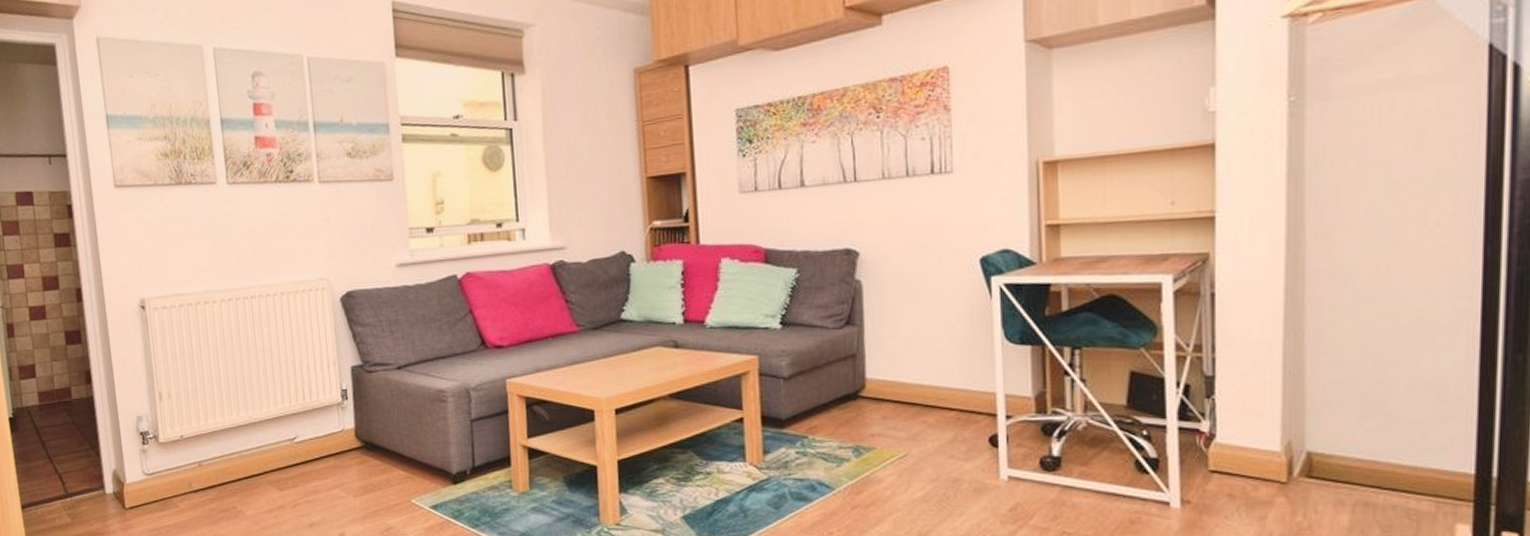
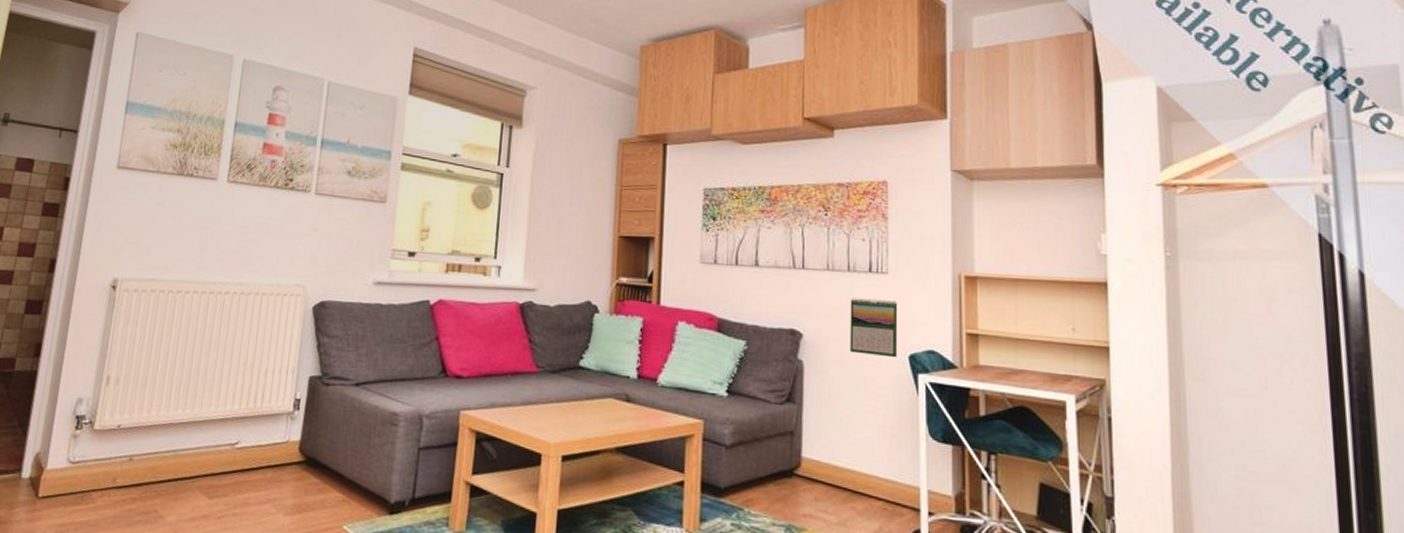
calendar: none [911,201,967,265] -> present [849,298,898,358]

